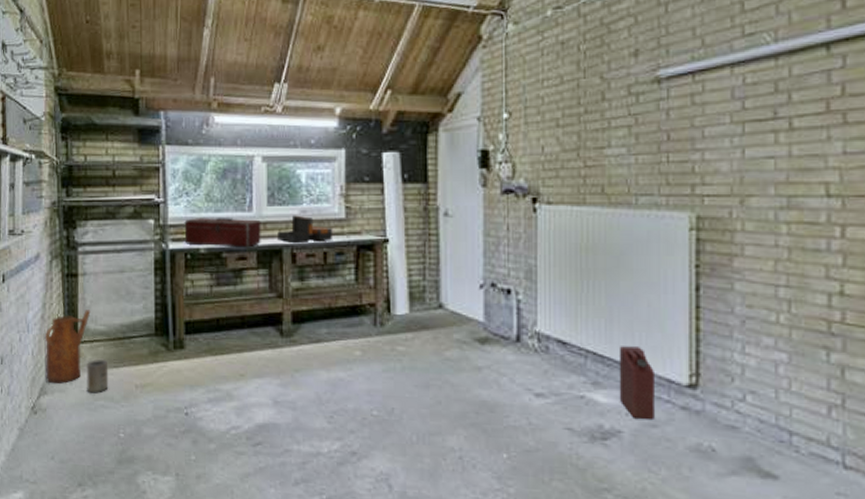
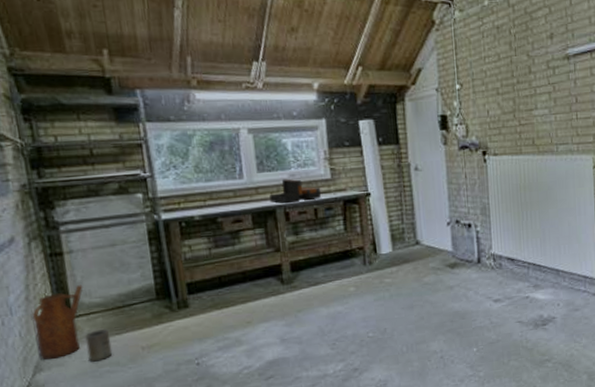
toolbox: present [185,218,261,248] -> none [176,185,255,214]
jerry can: present [619,346,654,419] -> none [551,255,577,307]

